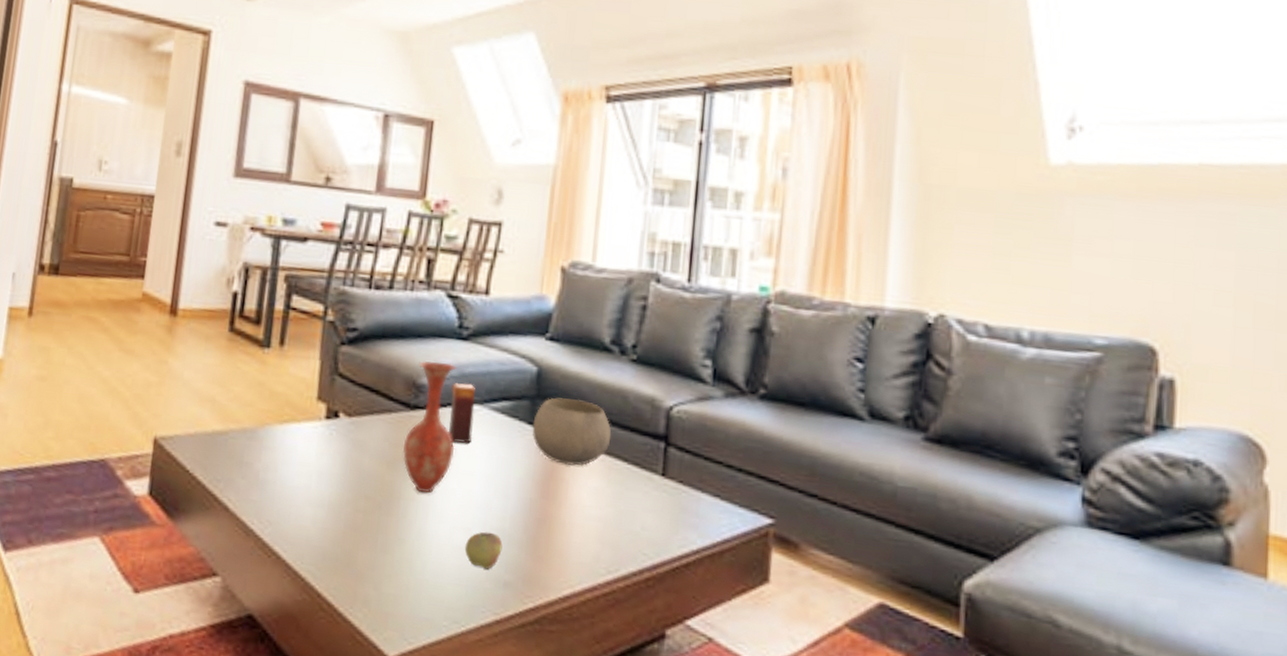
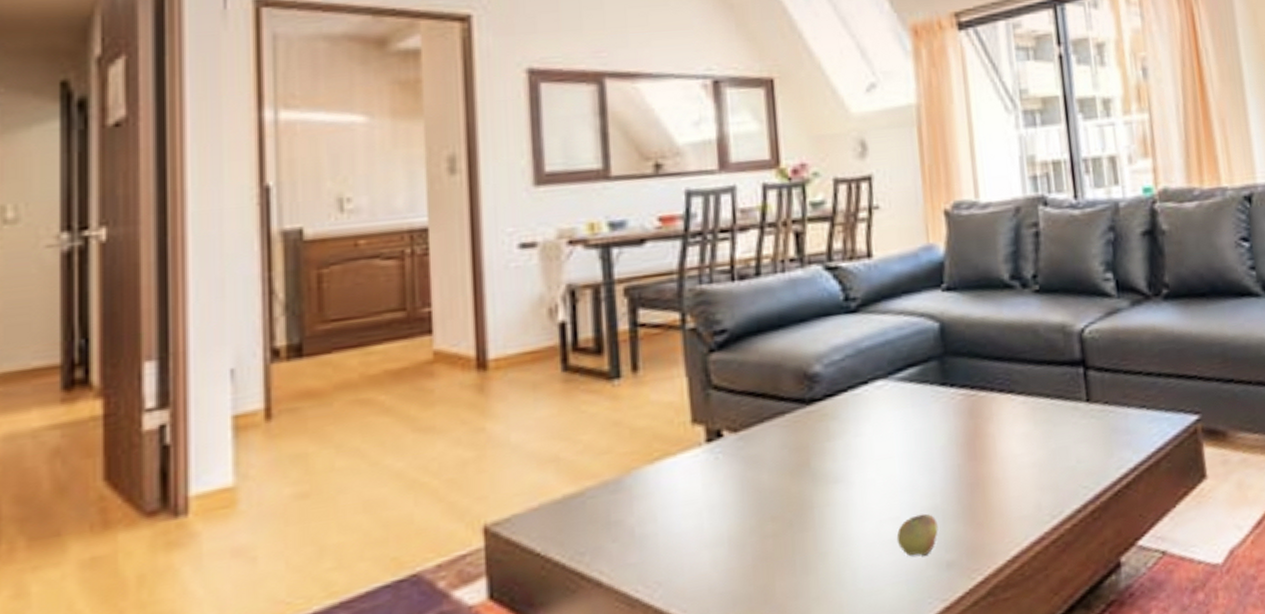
vase: present [402,360,457,493] -> none [805,341,866,494]
candle: present [449,383,475,443] -> none [848,358,883,429]
bowl: present [532,397,612,466] -> none [945,345,1029,419]

